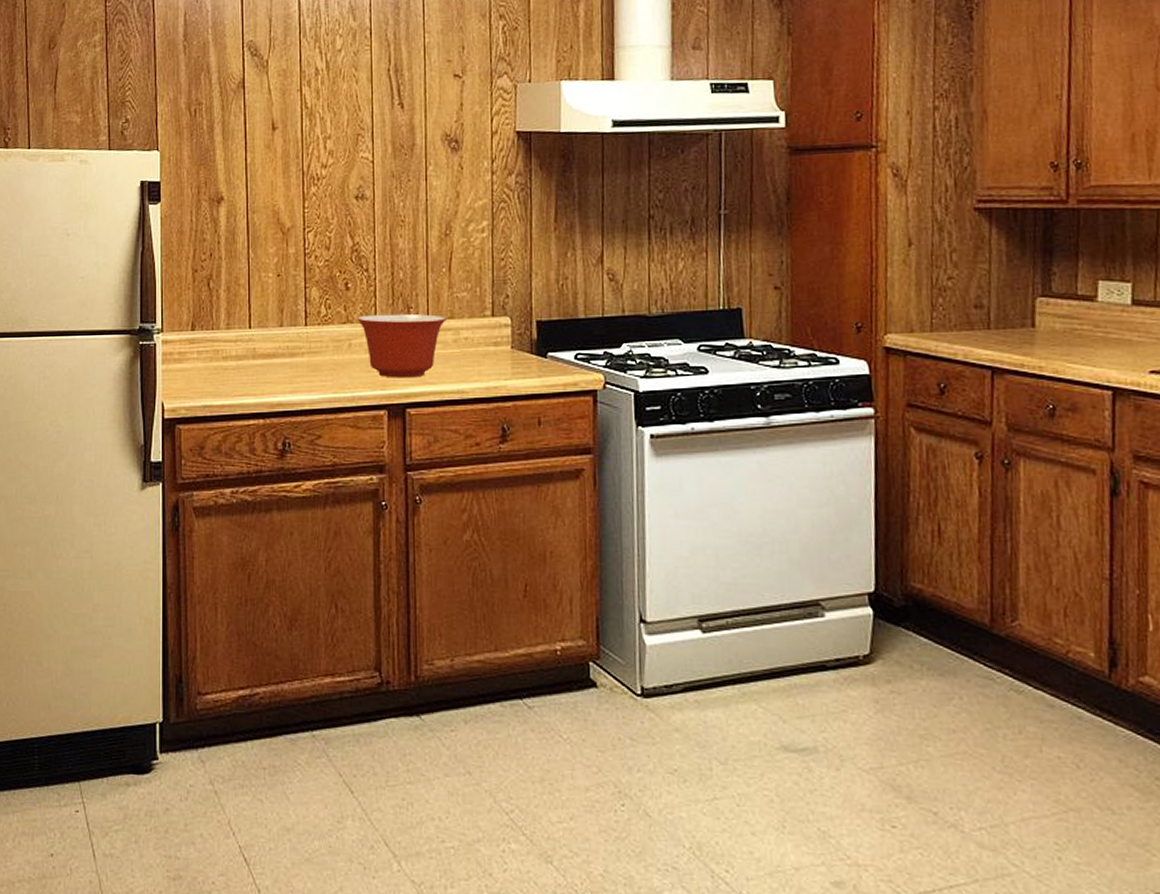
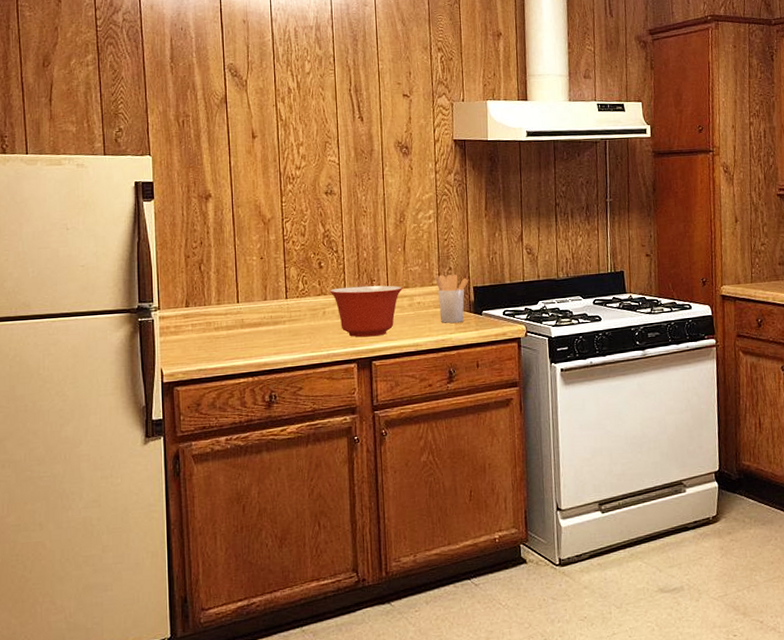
utensil holder: none [487,303,531,367] -> present [435,274,469,324]

